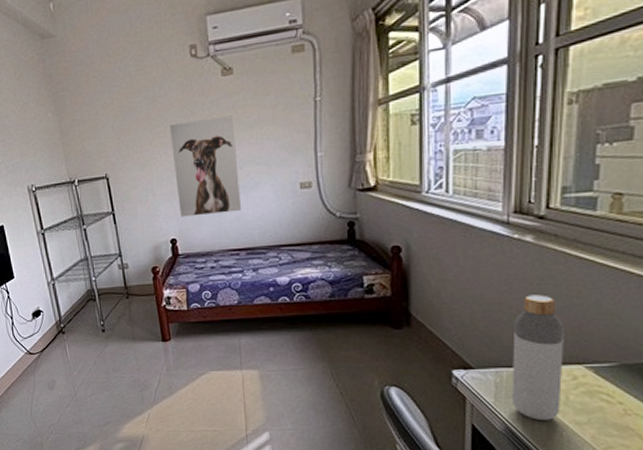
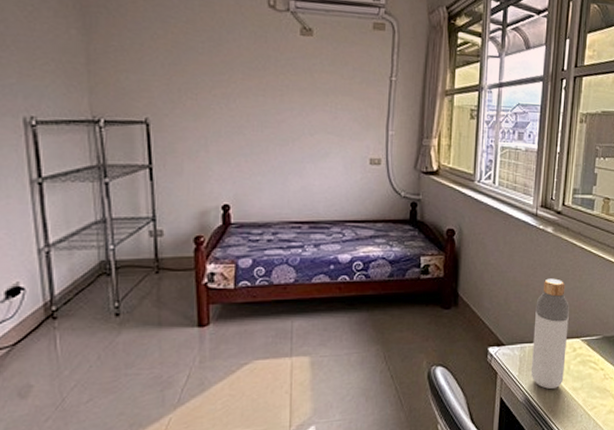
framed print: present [169,115,242,217] -> none [234,74,309,182]

